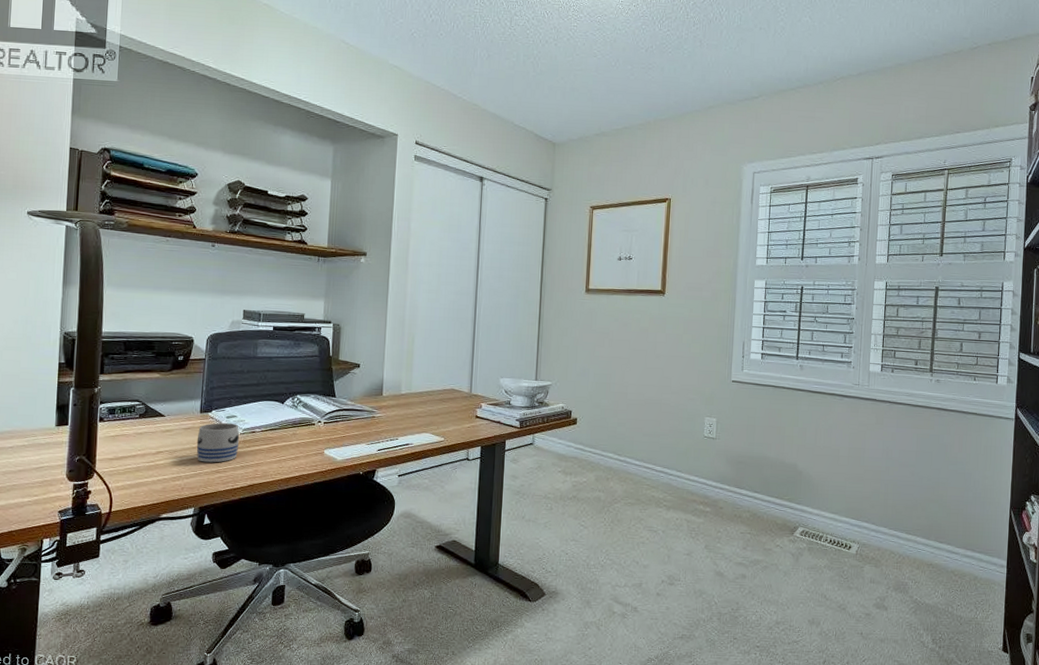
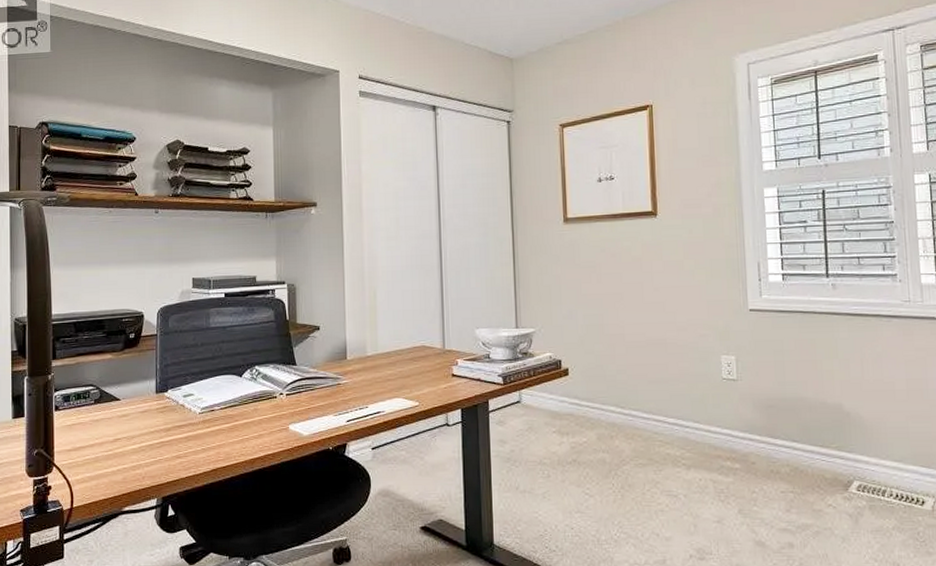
mug: present [196,423,240,463] -> none [154,403,199,448]

